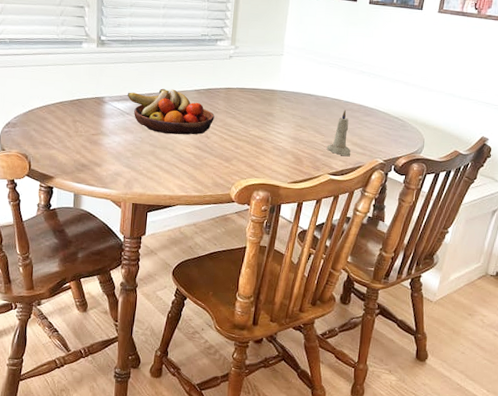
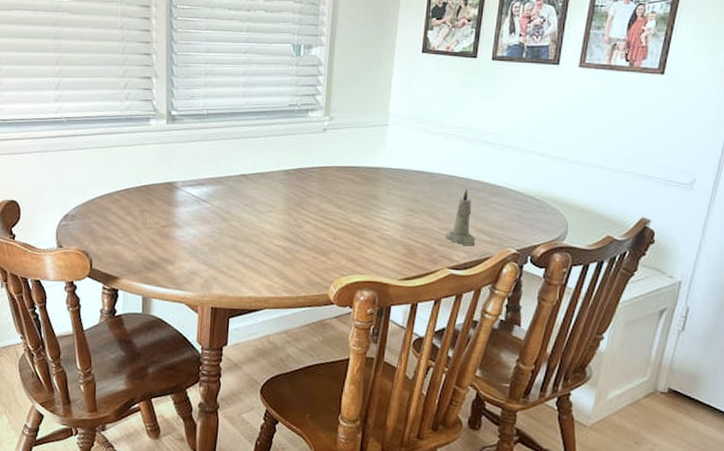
fruit bowl: present [127,88,215,135] -> none [203,170,307,225]

